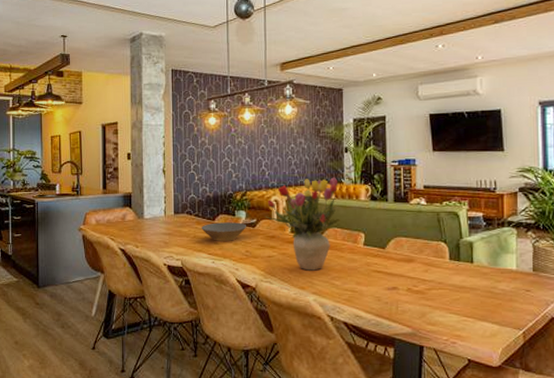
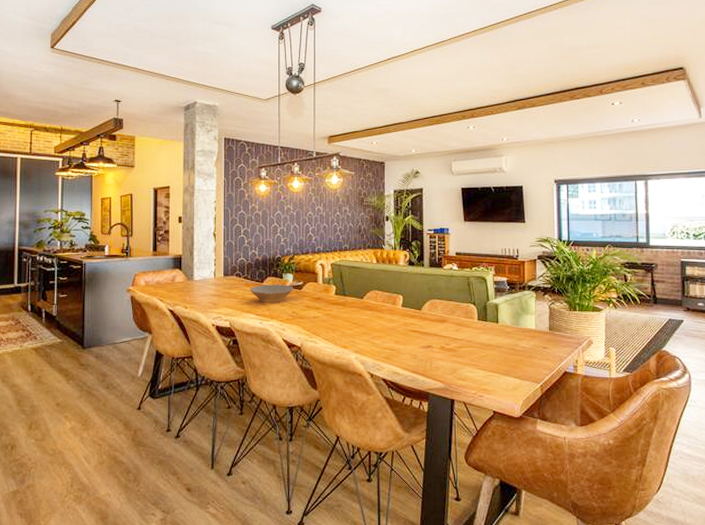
flower arrangement: present [265,177,341,271] -> none [311,243,381,331]

